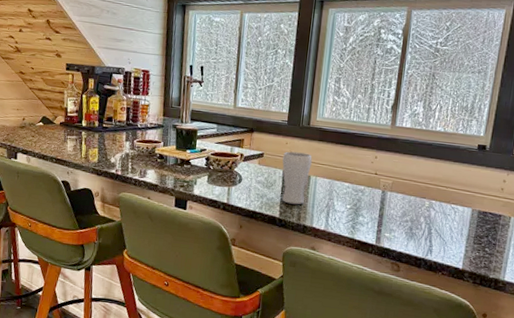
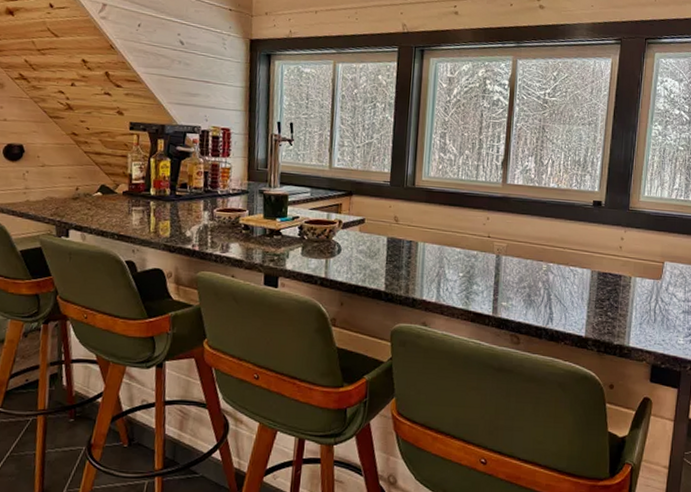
drinking glass: present [282,151,312,205] -> none [386,215,419,276]

